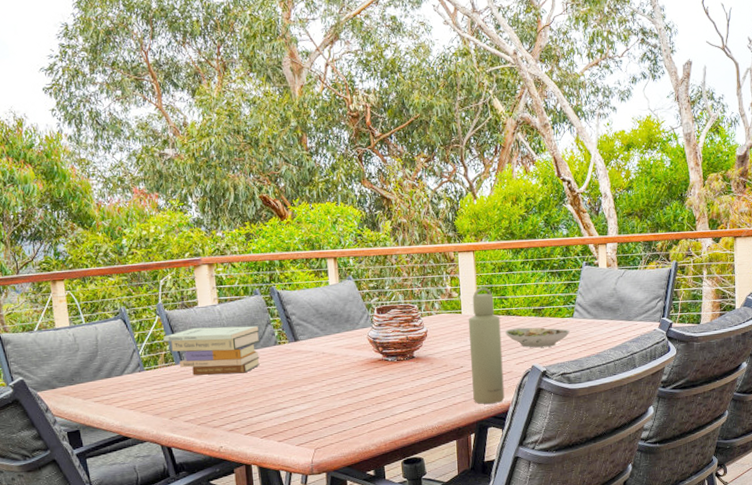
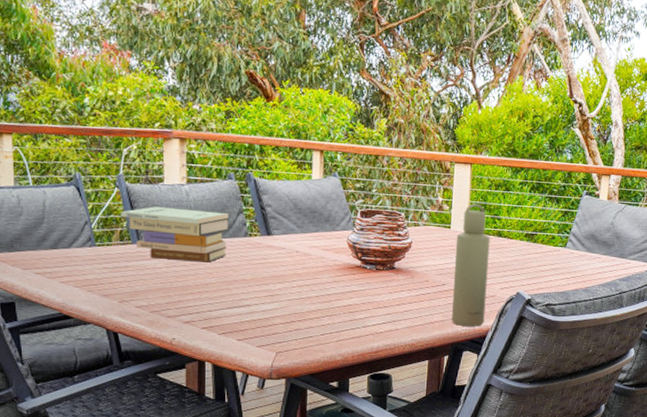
salad: present [505,327,570,348] -> none [494,251,561,275]

